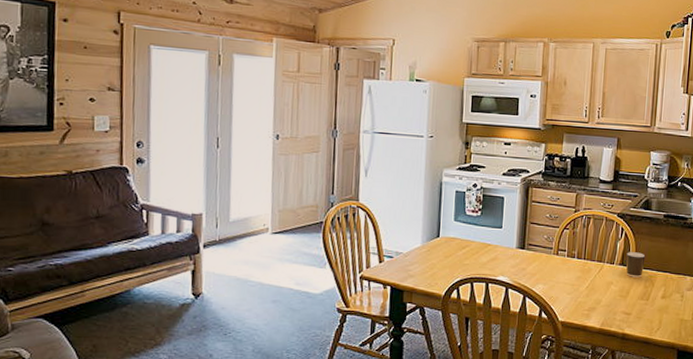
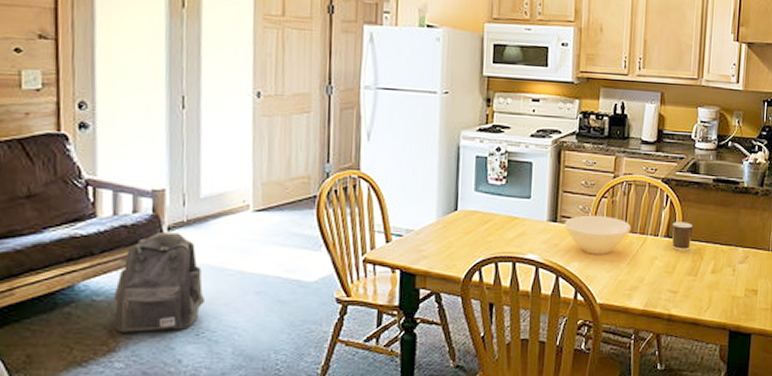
backpack: none [160,249,232,330] -> present [113,233,206,333]
bowl: none [531,244,590,279] -> present [564,215,632,254]

